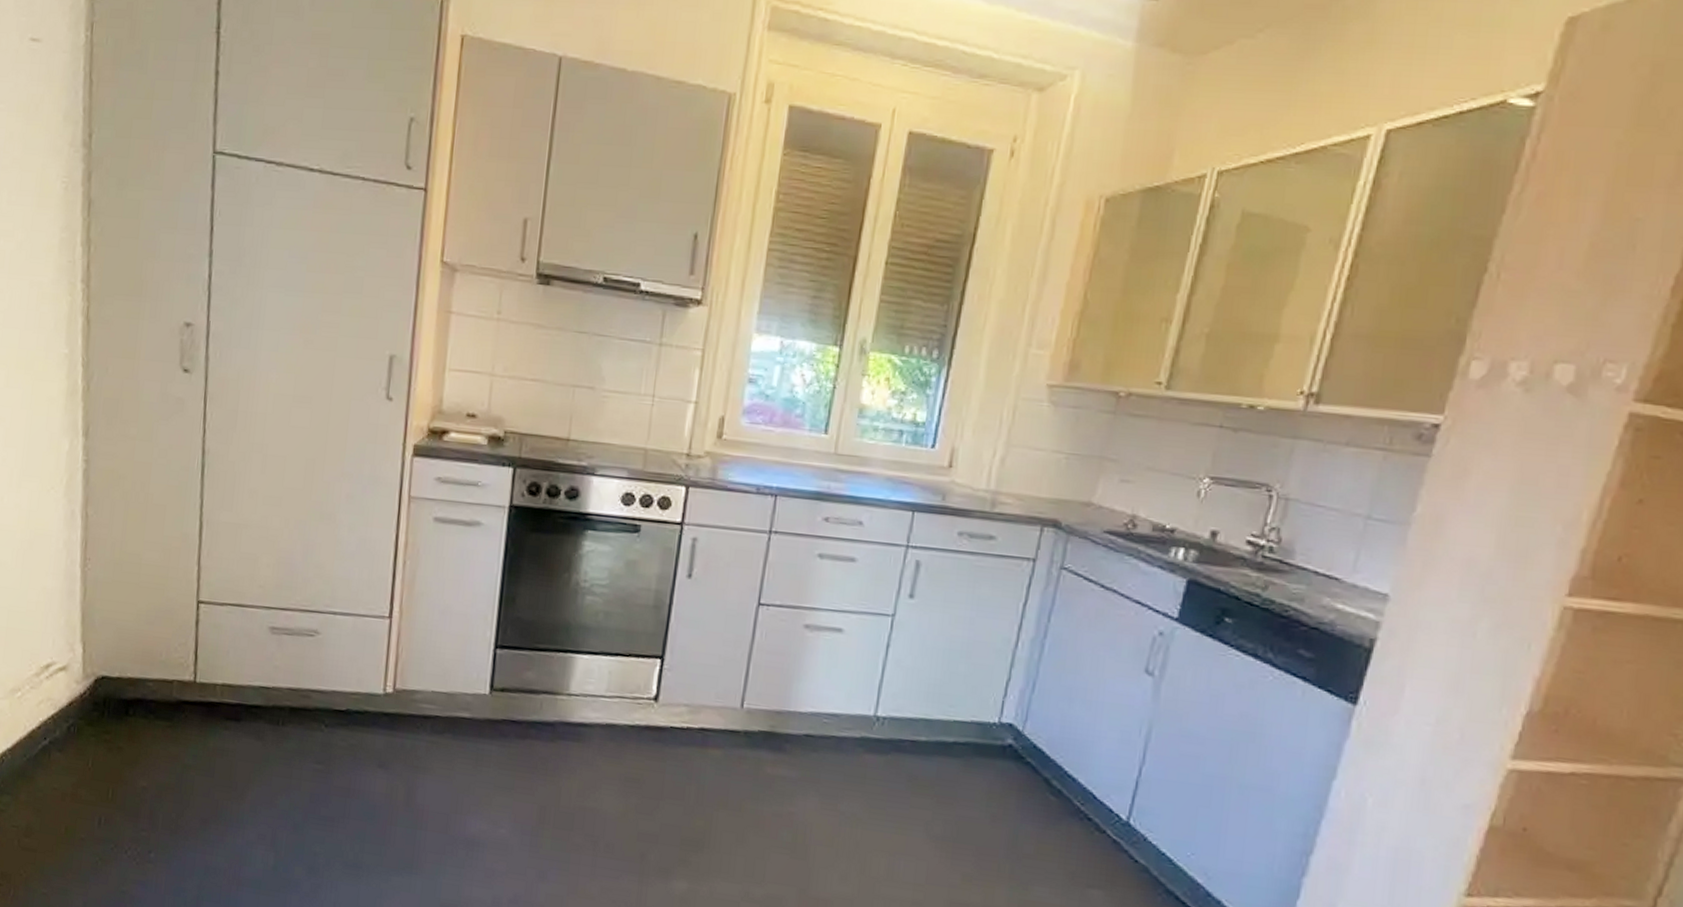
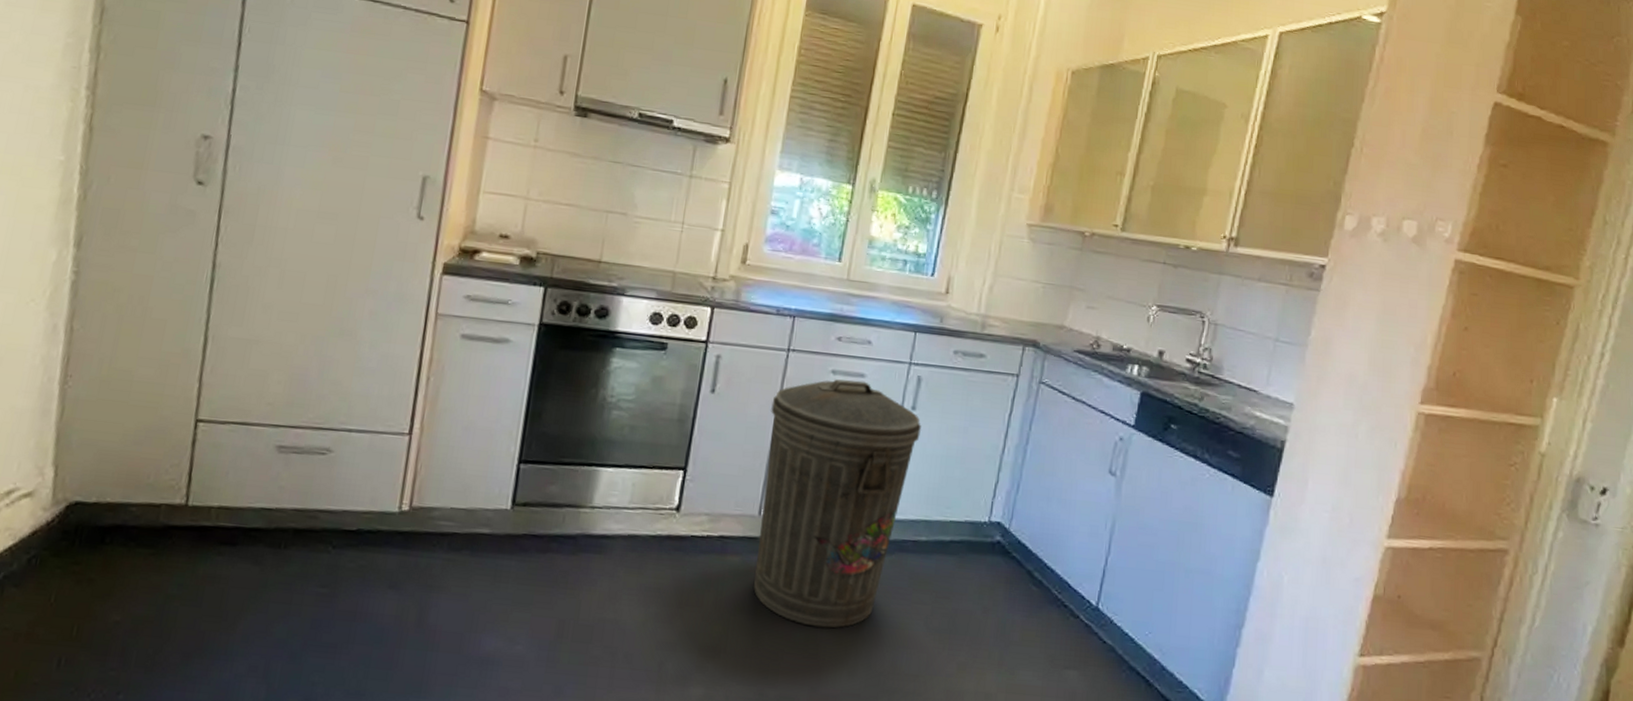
trash can: none [737,564,920,830] -> present [754,379,921,629]

